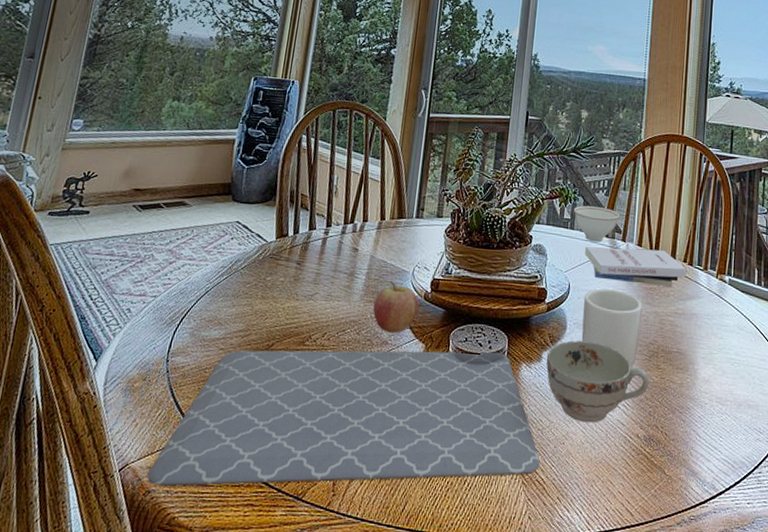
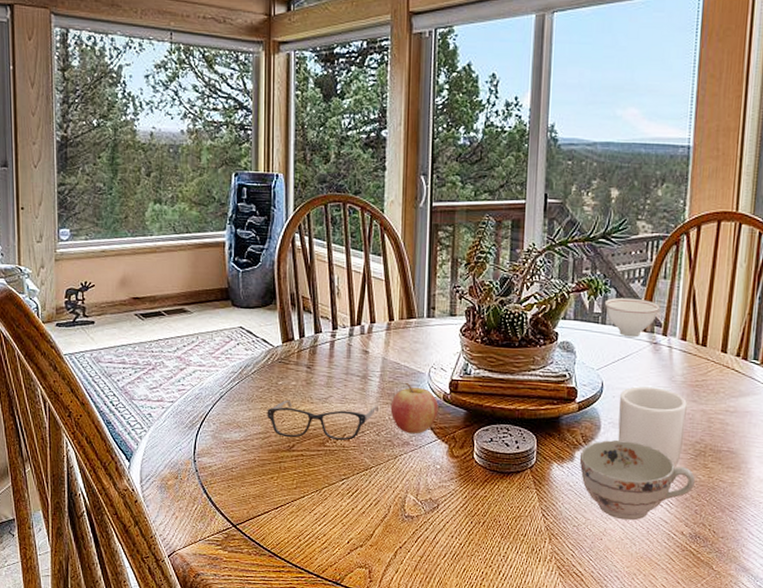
placemat: present [147,350,540,487] -> none [195,451,577,571]
eyeglasses: none [250,296,363,340] -> present [267,399,380,441]
books: present [585,246,686,287] -> none [619,342,740,383]

